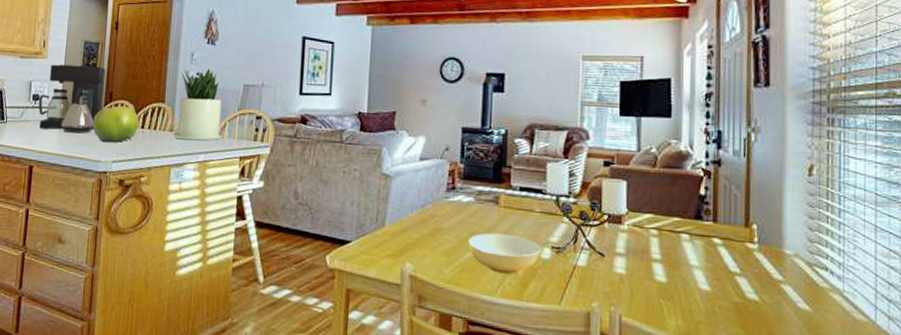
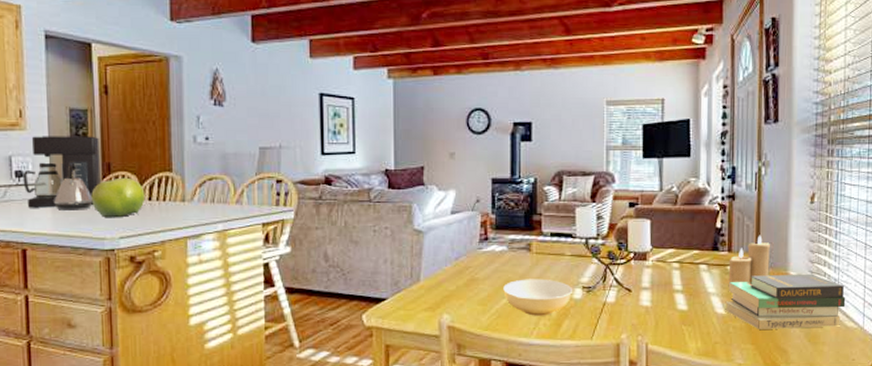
planter: present [173,68,224,141] -> none [185,132,242,210]
books: none [710,250,853,318] -> present [725,273,846,329]
candle: none [713,206,761,269] -> present [728,235,770,293]

